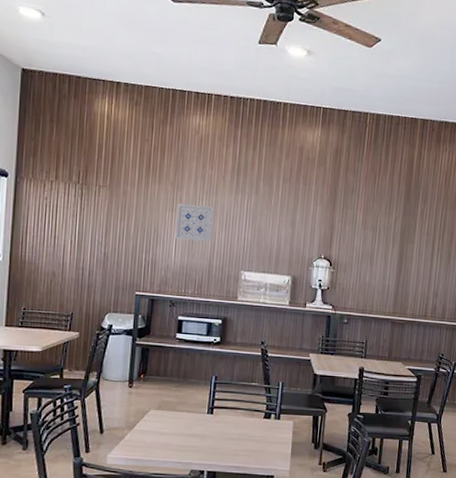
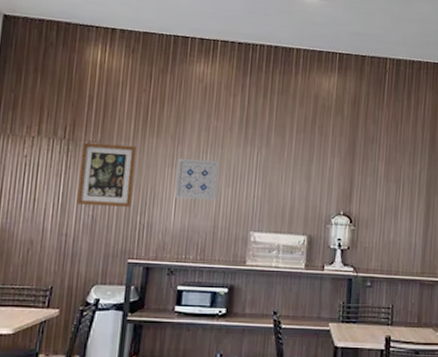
wall art: none [90,186,141,246] -> present [76,142,137,207]

